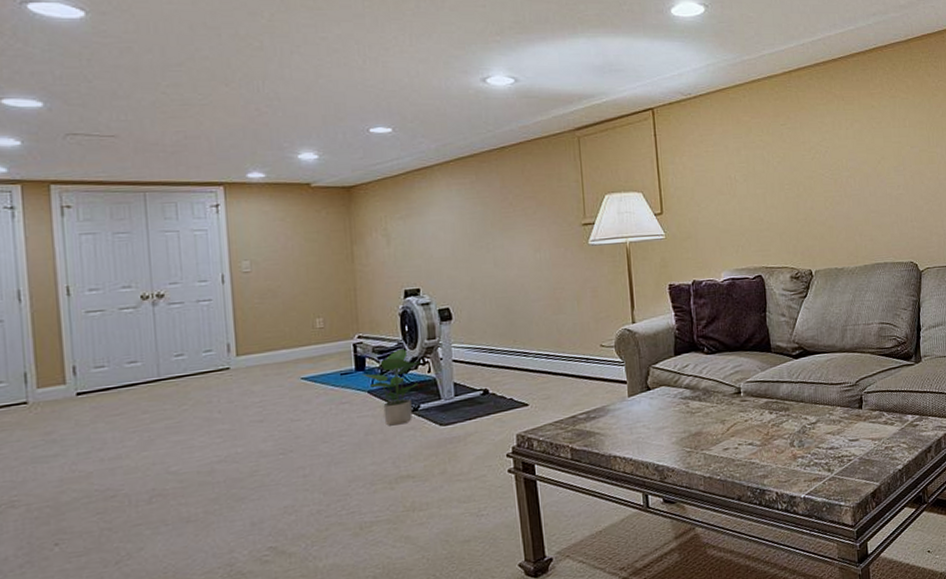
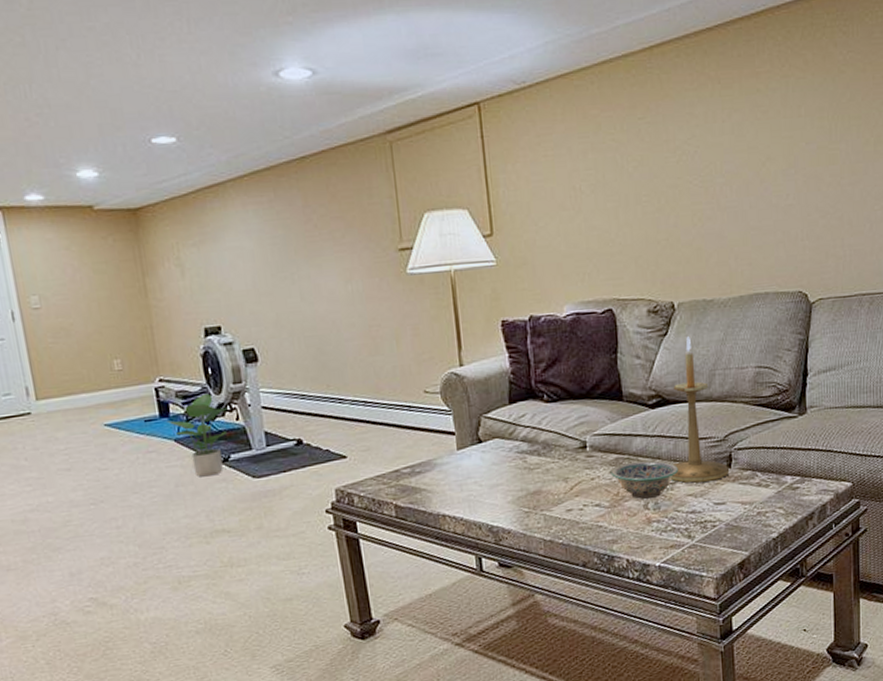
decorative bowl: none [761,403,819,438] -> present [611,460,679,500]
candlestick: none [812,298,860,423] -> present [670,336,729,483]

